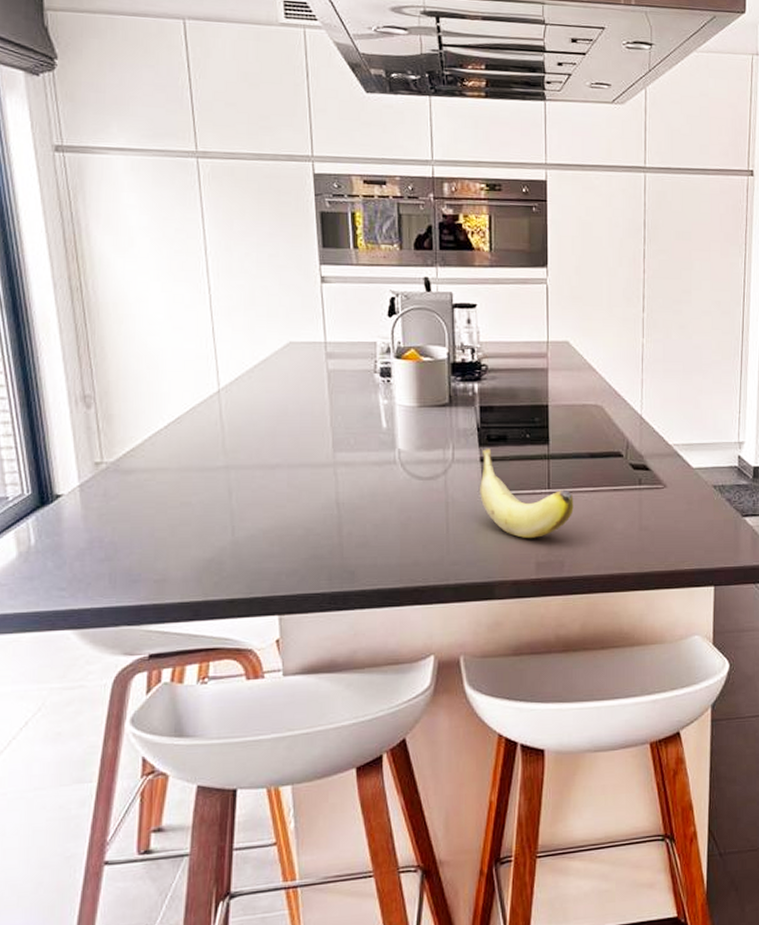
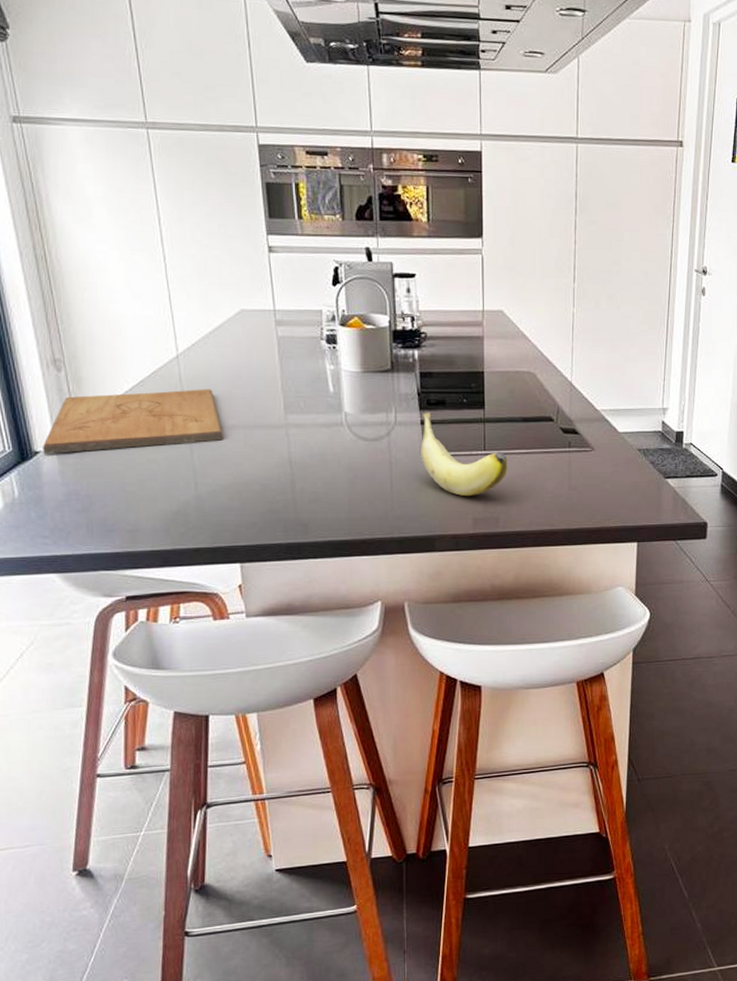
cutting board: none [65,425,265,497] -> present [43,388,223,454]

